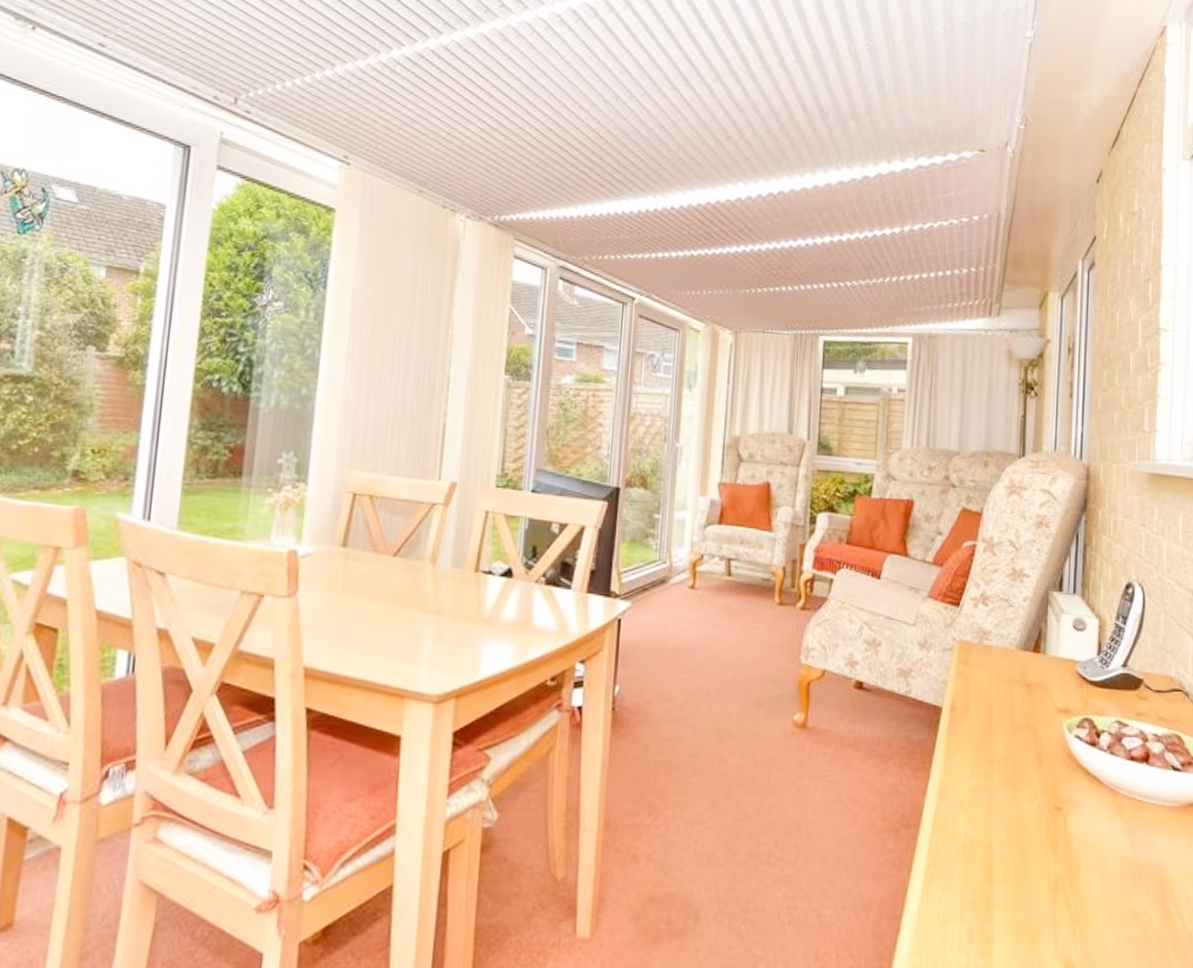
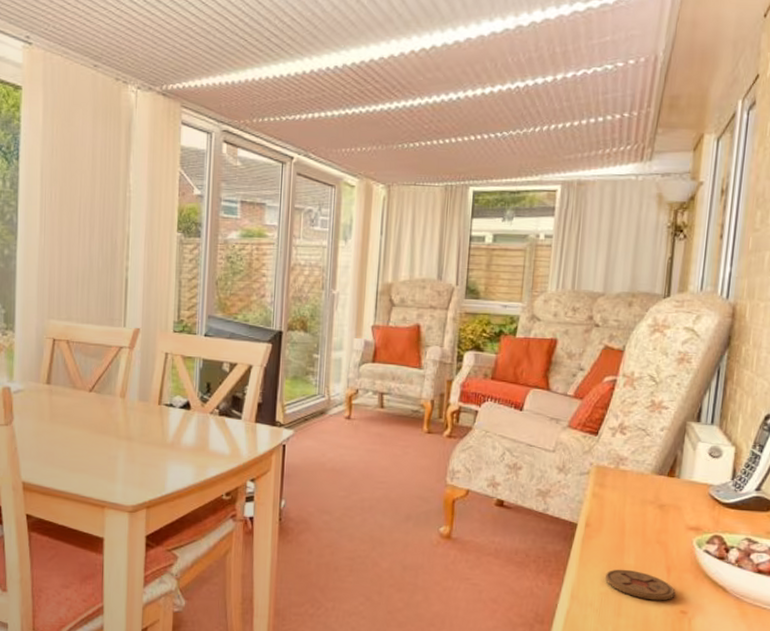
coaster: none [974,759,1048,796] -> present [605,569,676,601]

